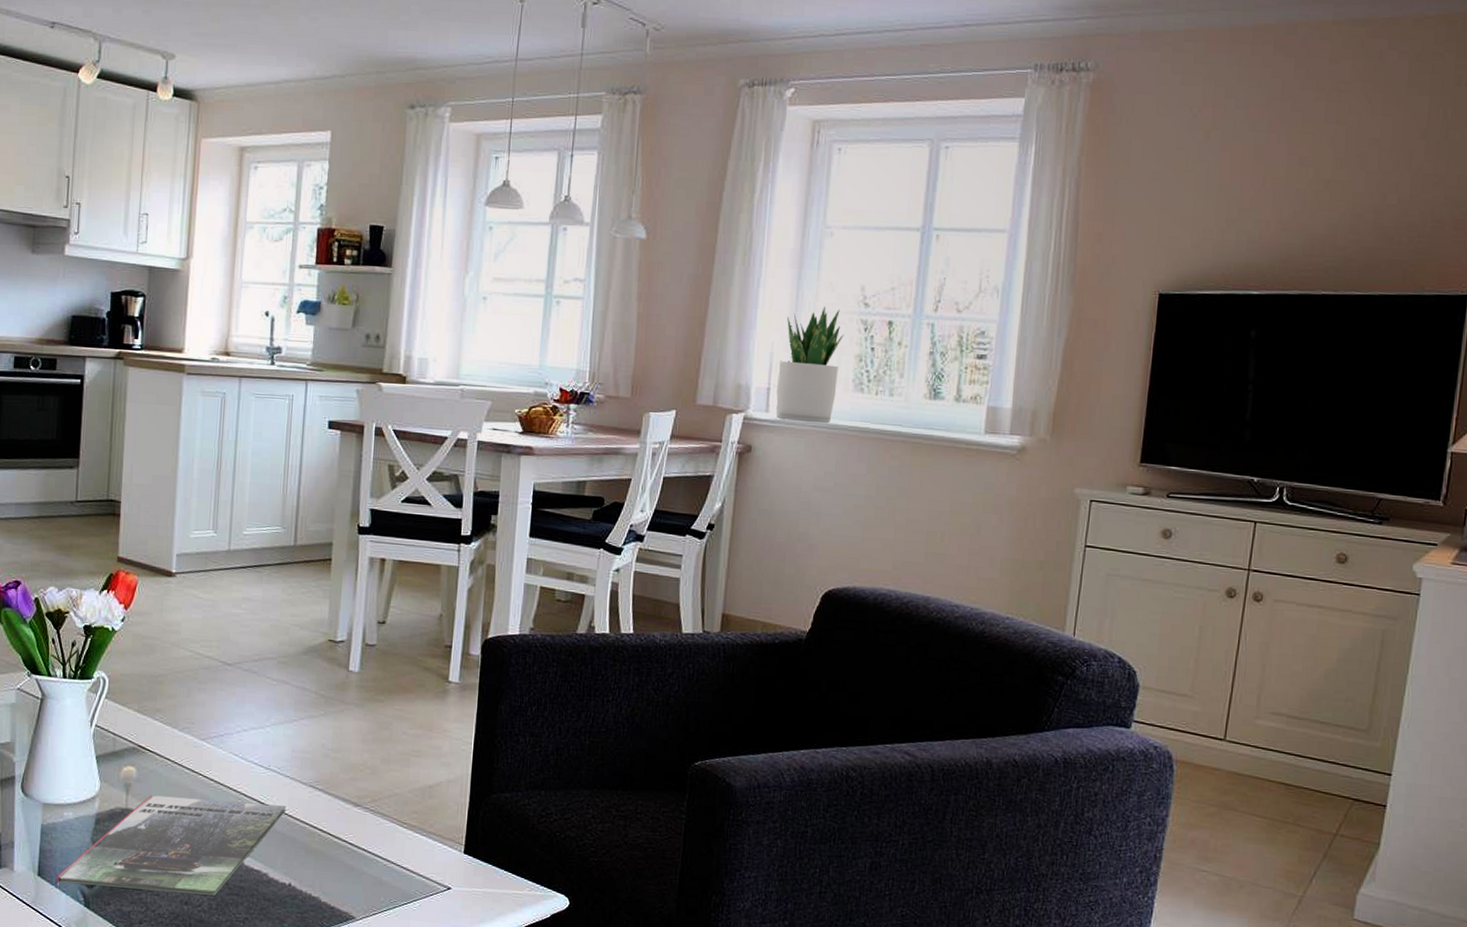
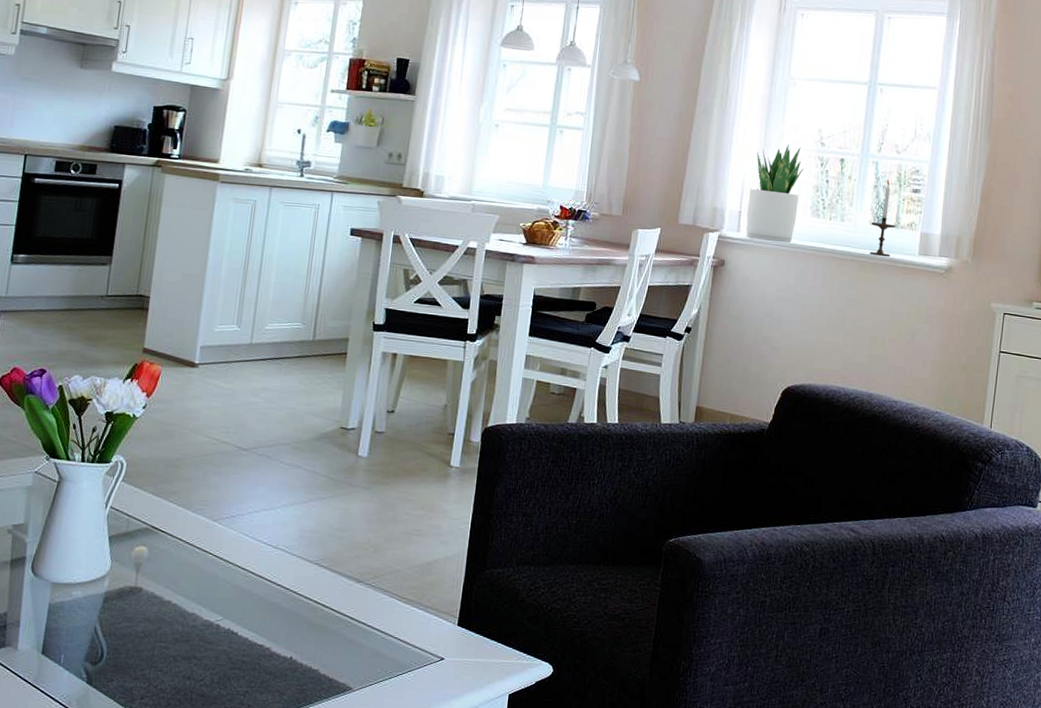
magazine: present [57,795,287,896] -> none [61,573,292,670]
candlestick: none [925,344,957,437] -> present [869,179,896,257]

